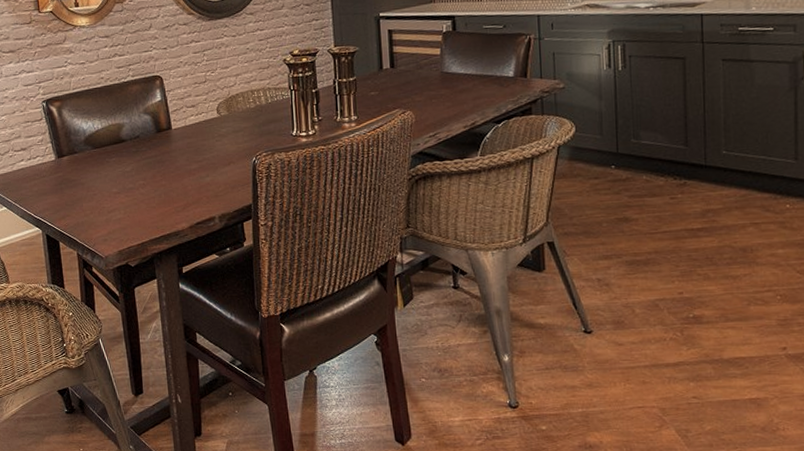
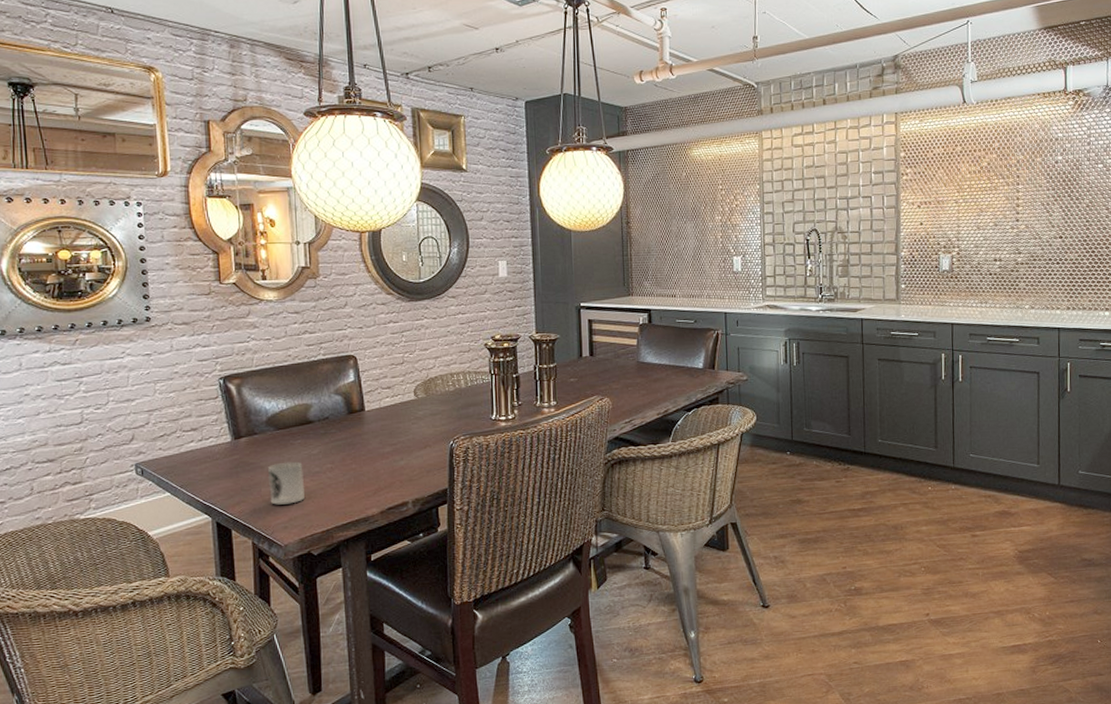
cup: none [88,178,121,219] -> present [268,461,305,505]

